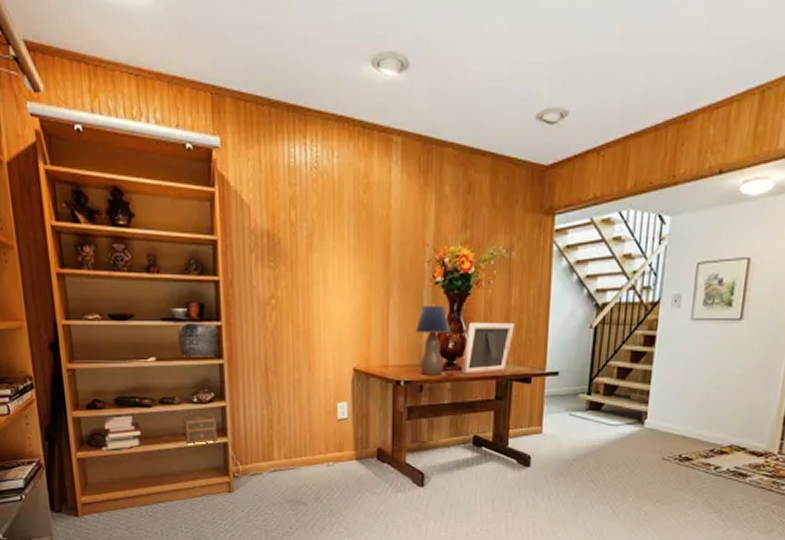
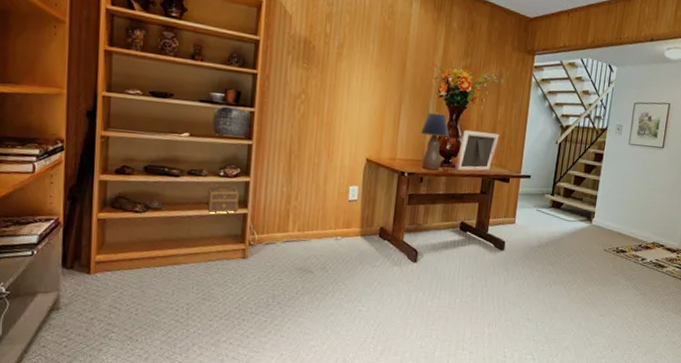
books: present [102,416,142,450] -> none [124,182,167,214]

